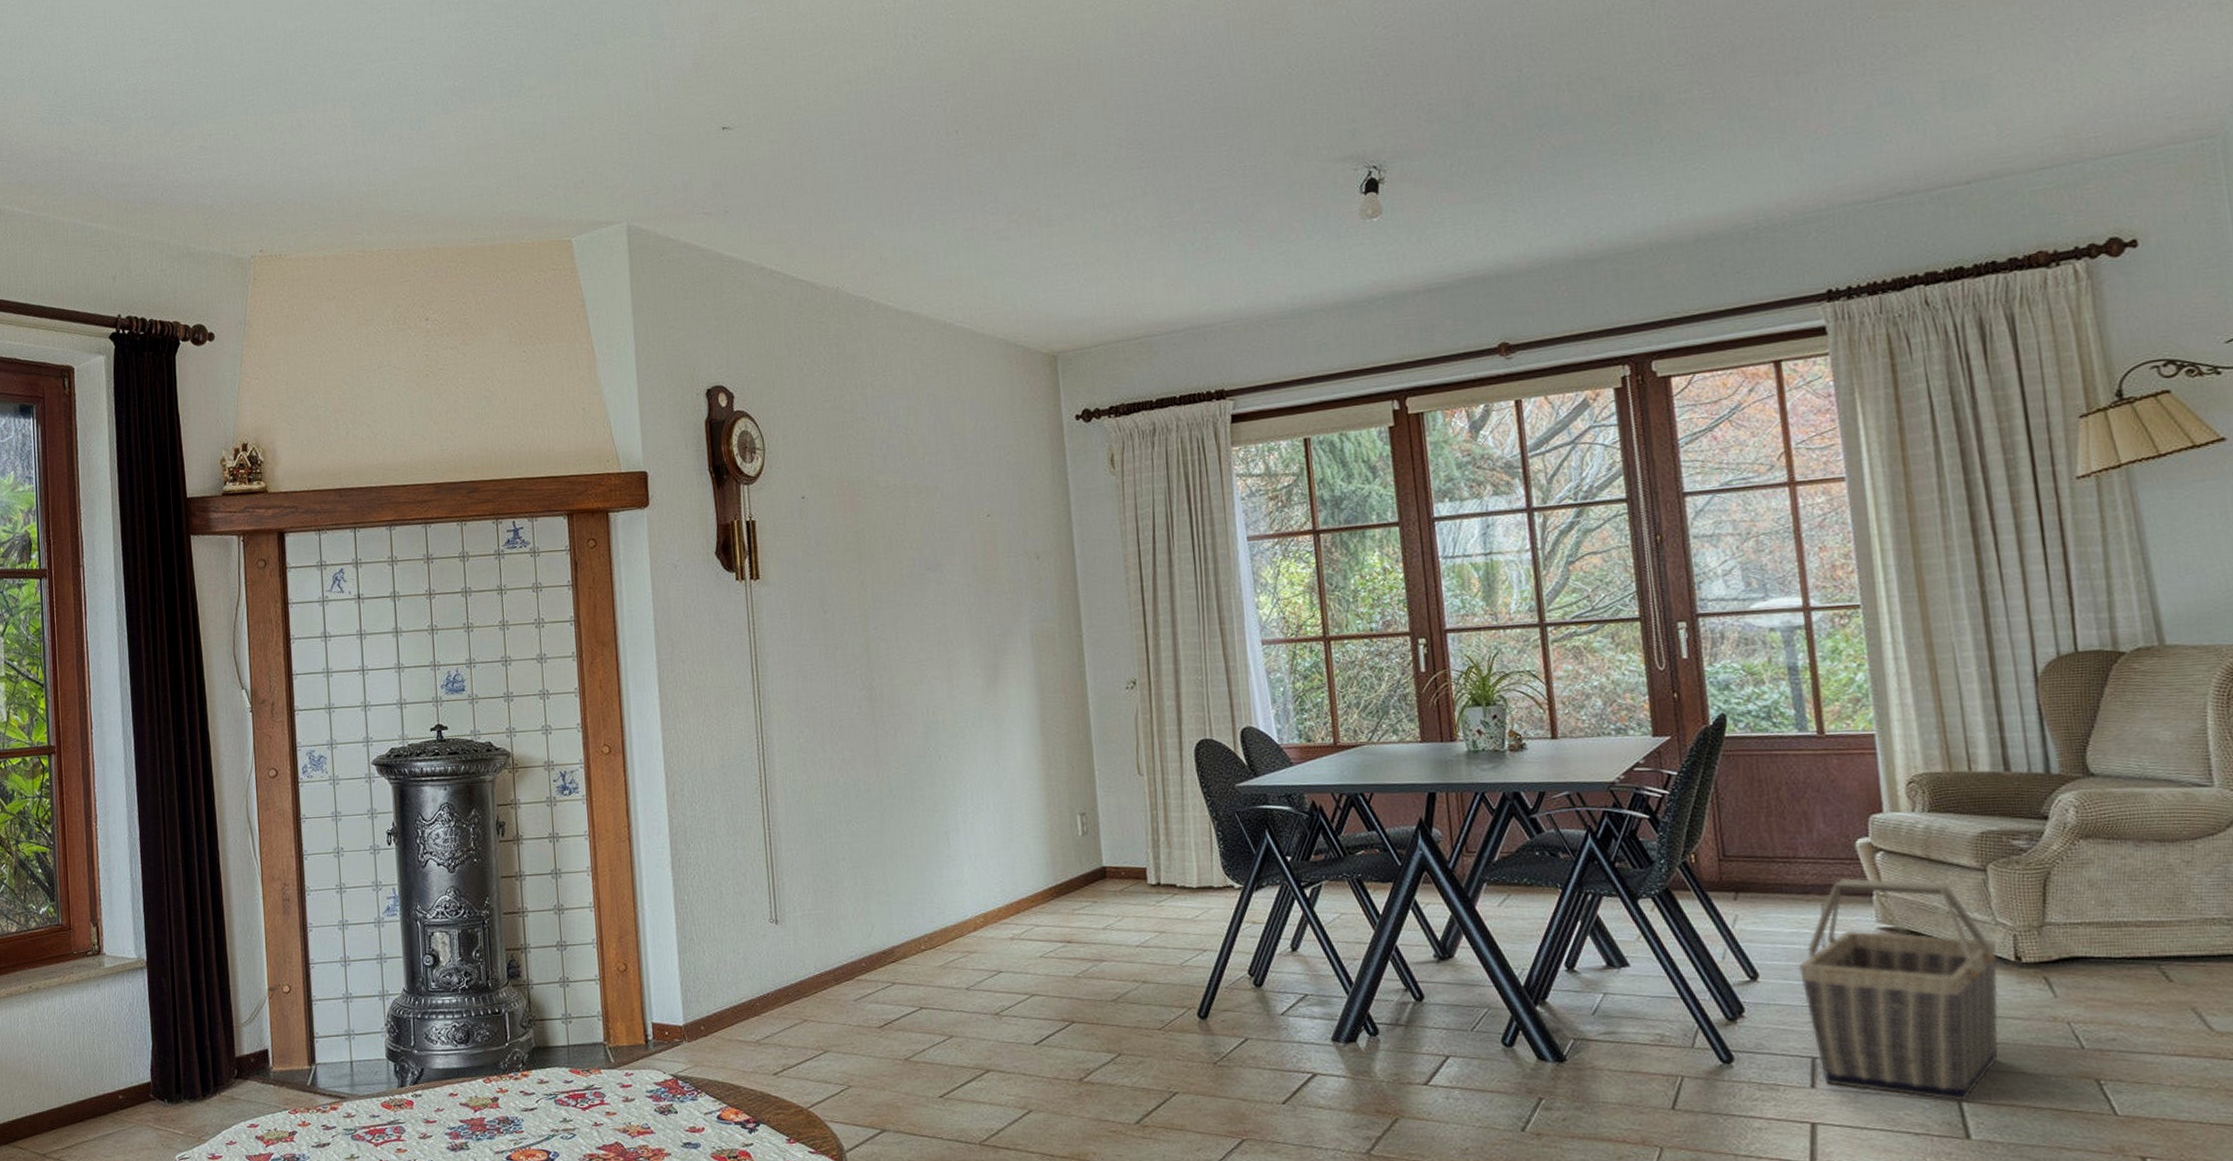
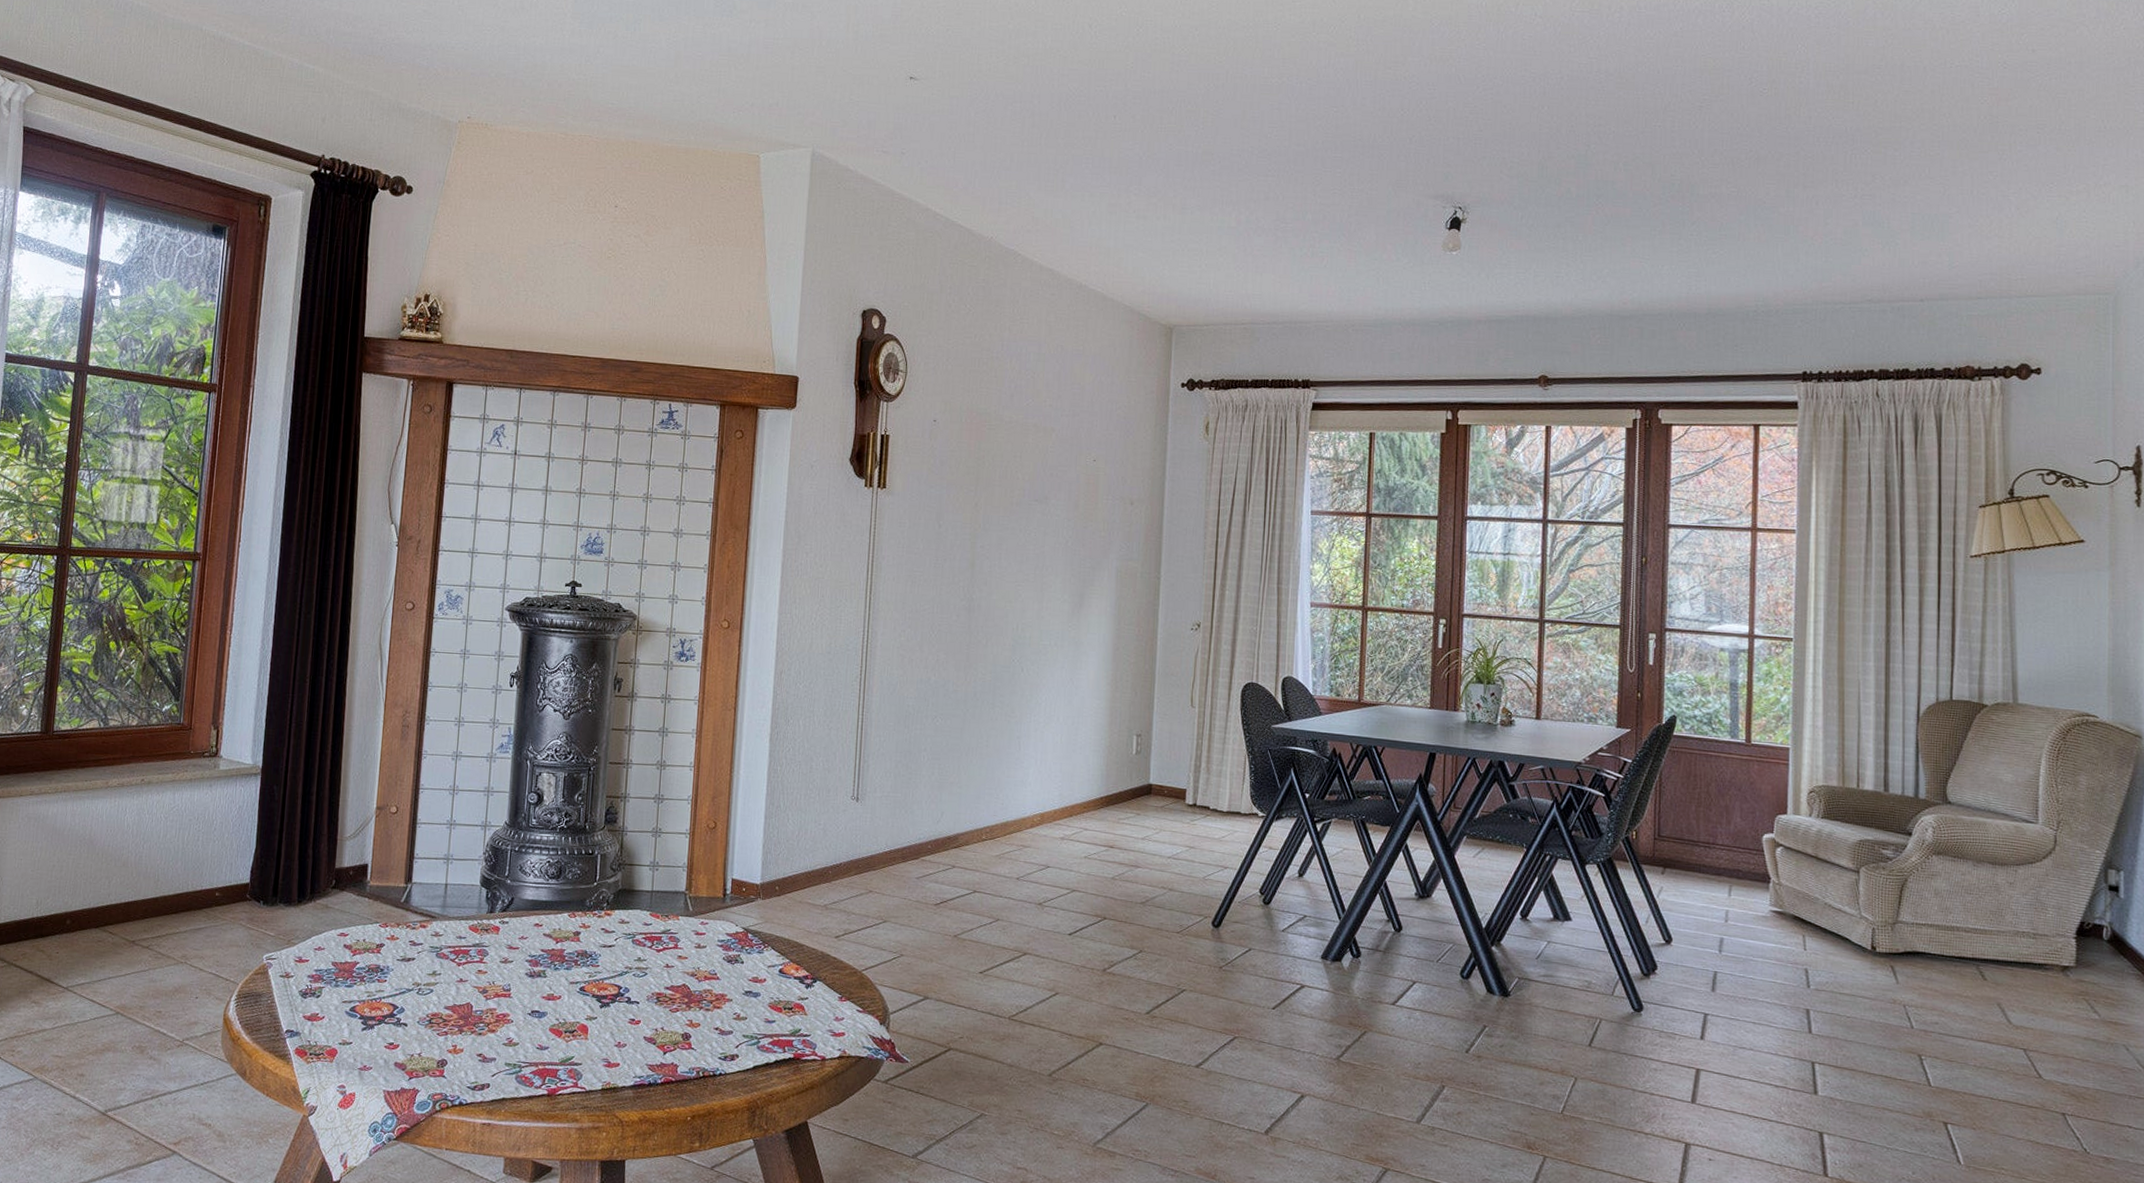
basket: present [1799,878,1999,1102] -> none [1705,866,1859,1063]

